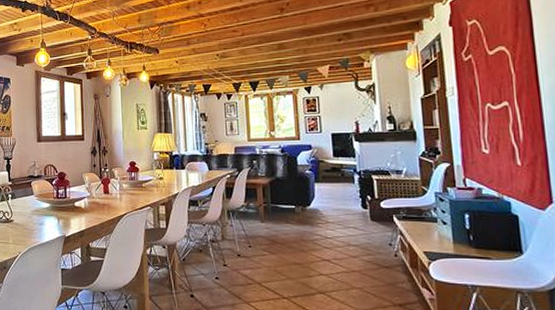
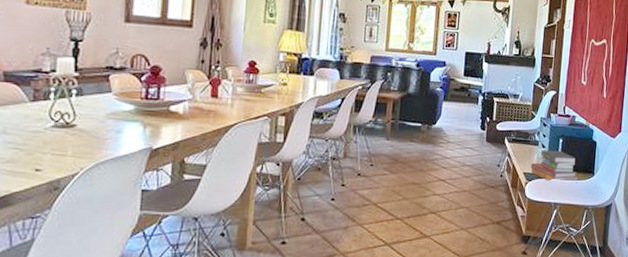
books: none [431,227,500,263] -> present [531,150,578,183]

